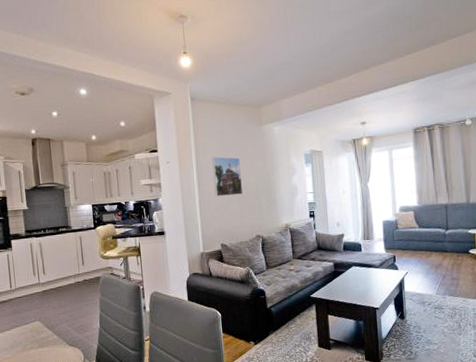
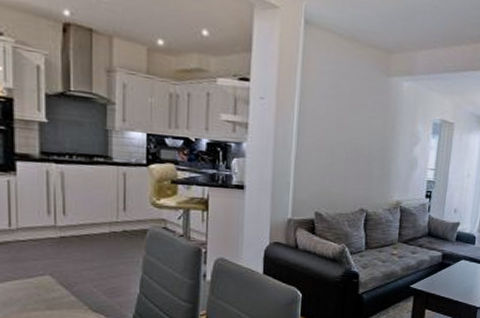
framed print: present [212,156,243,197] -> none [317,103,355,157]

